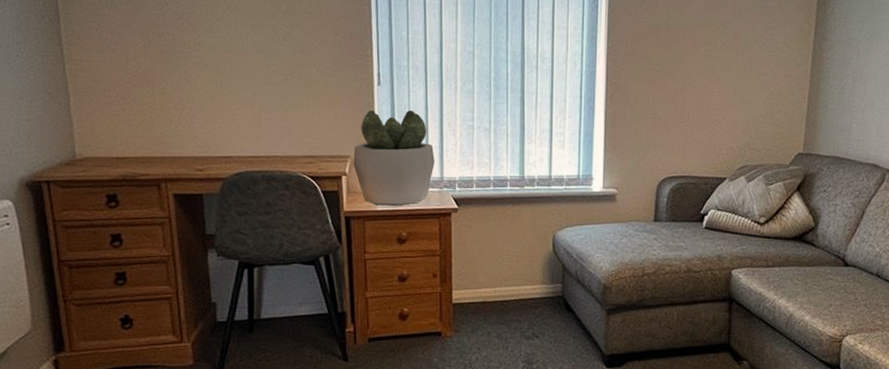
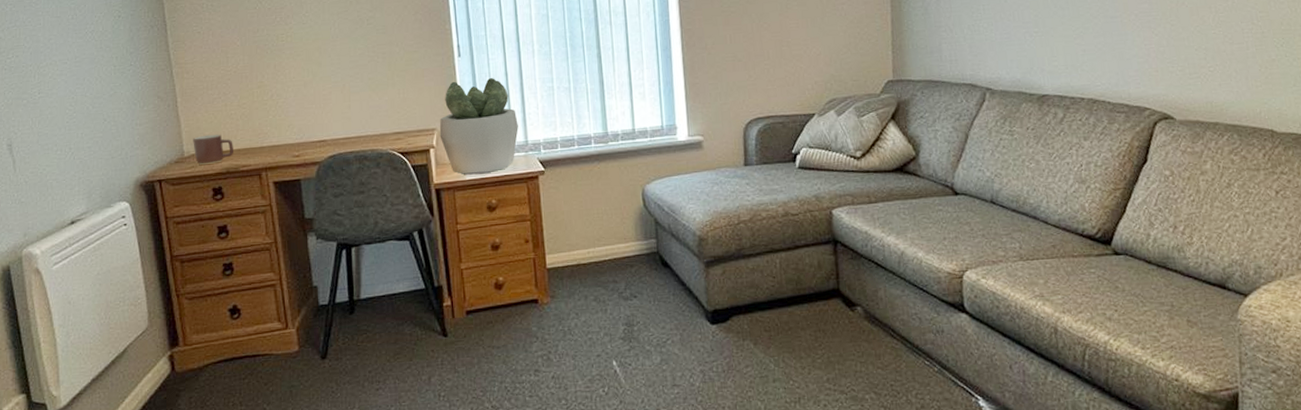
mug: none [86,138,132,170] -> present [193,134,234,166]

